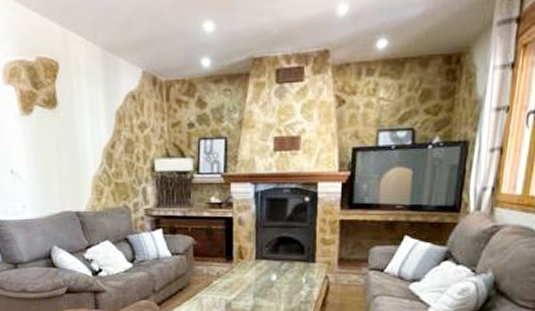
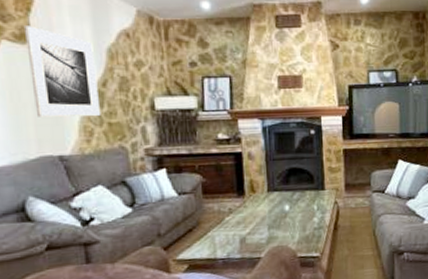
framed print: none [52,91,110,177] -> present [25,26,102,117]

